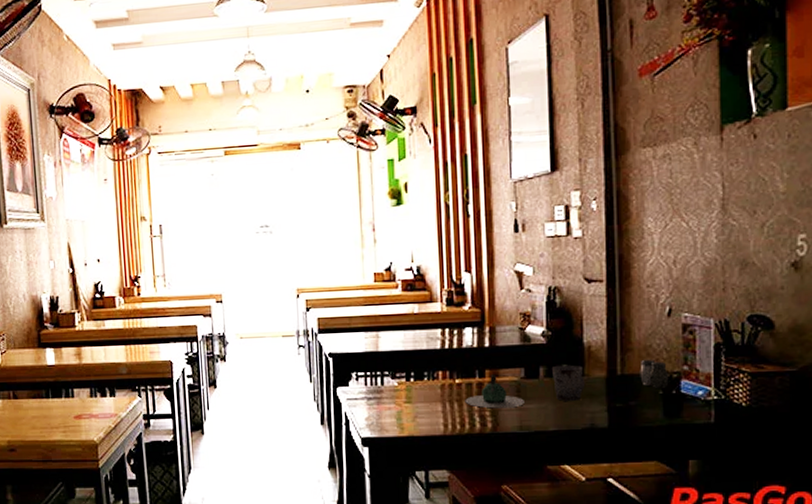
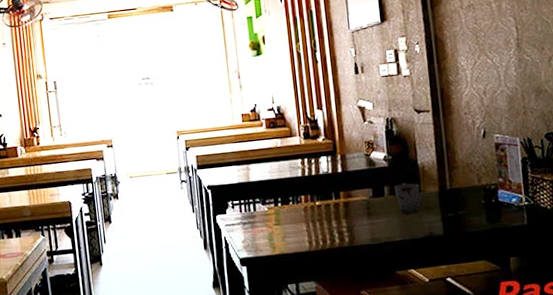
teapot: present [465,374,524,409] -> none [325,195,374,225]
salt and pepper shaker: present [640,359,669,389] -> none [465,174,489,199]

